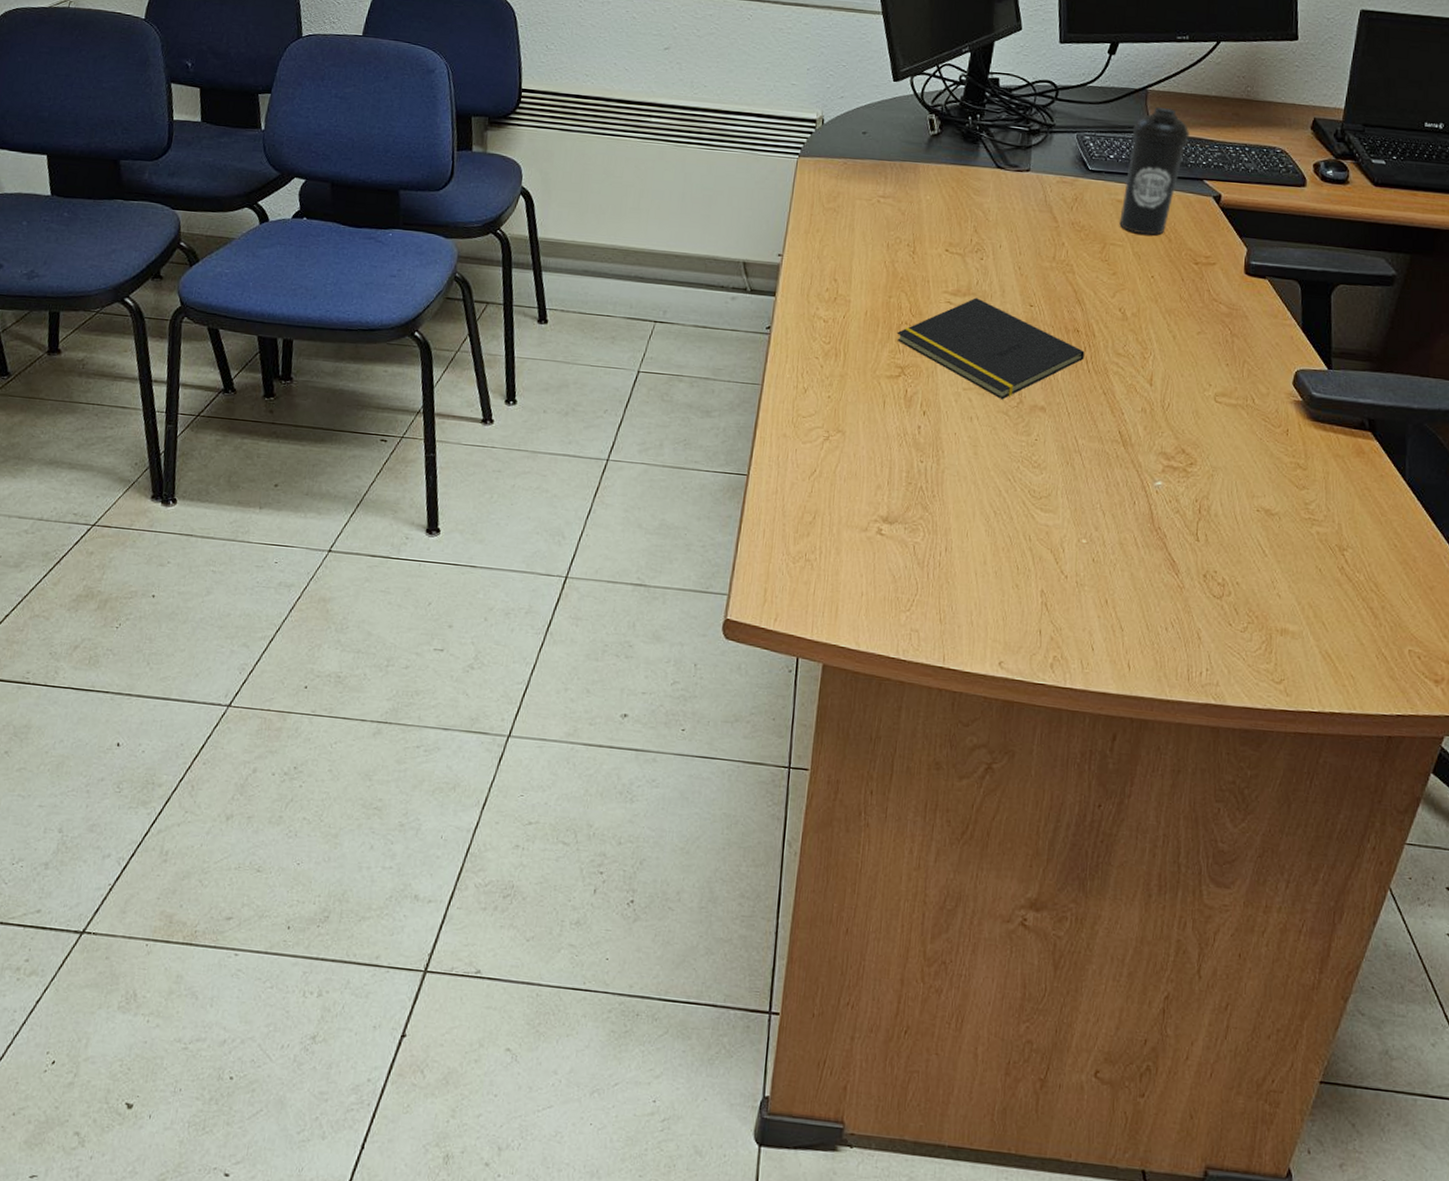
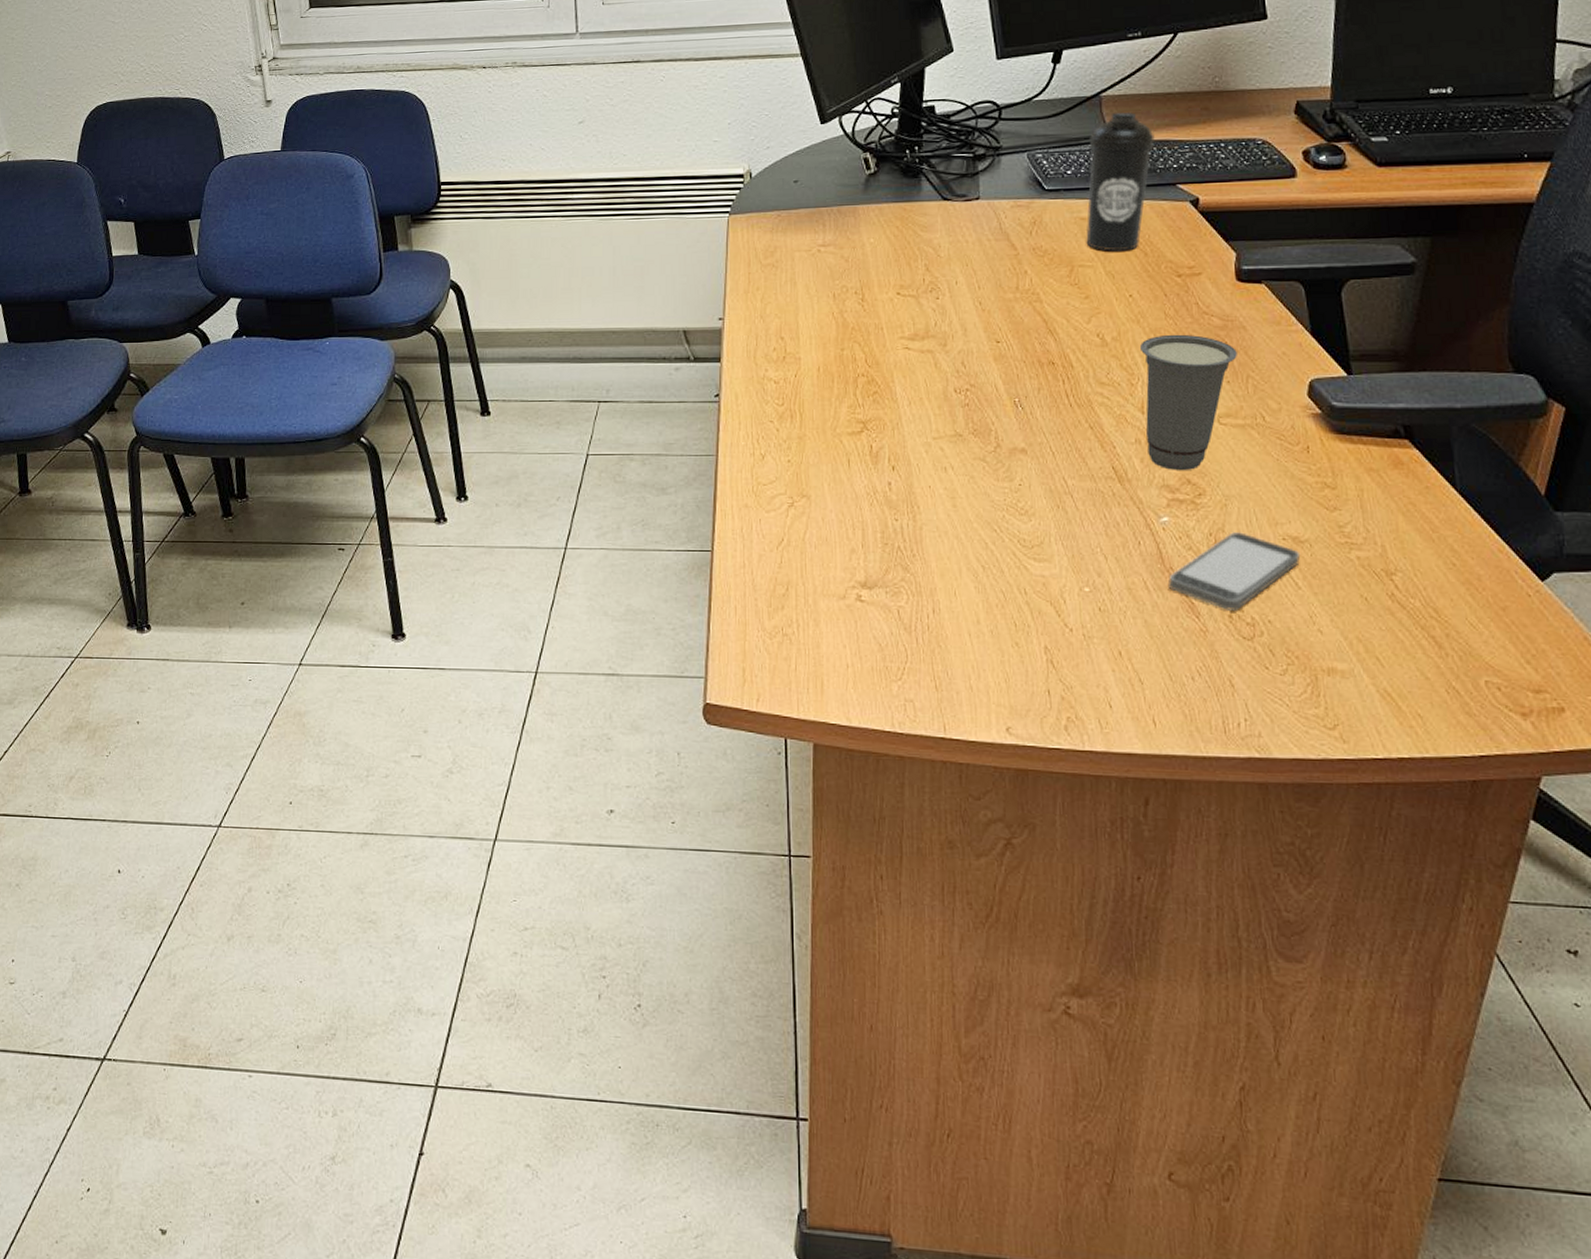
notepad: present [896,298,1085,400] -> none [854,340,1064,445]
cup: none [1151,315,1238,441] -> present [1139,334,1237,470]
smartphone: none [1155,500,1271,571] -> present [1168,532,1301,610]

